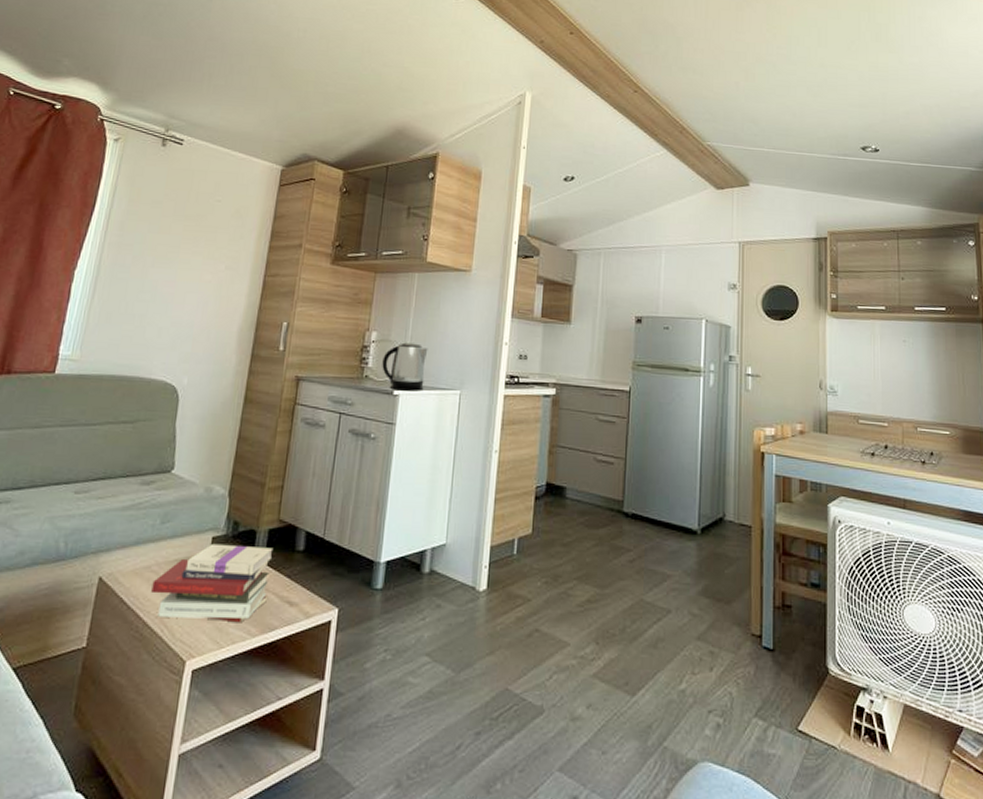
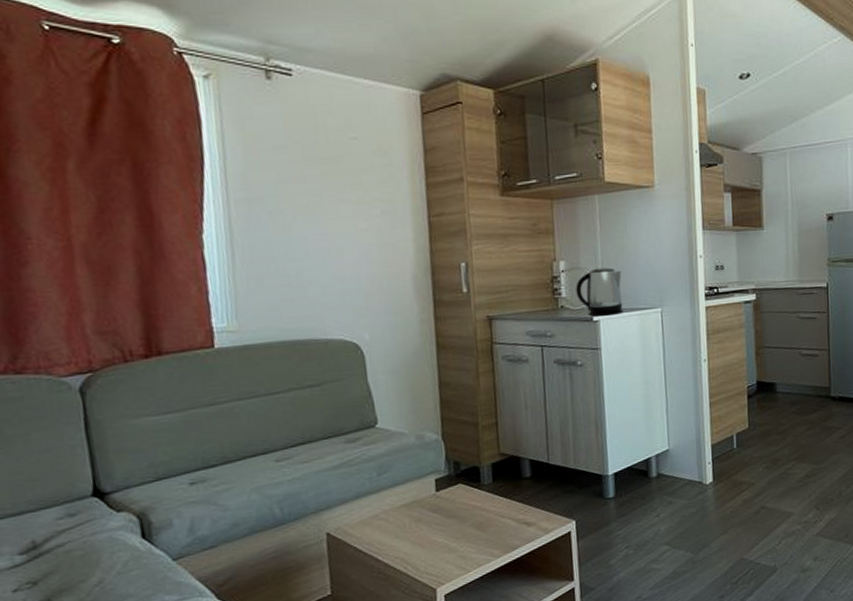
books: present [151,543,274,623] -> none [384,479,504,557]

